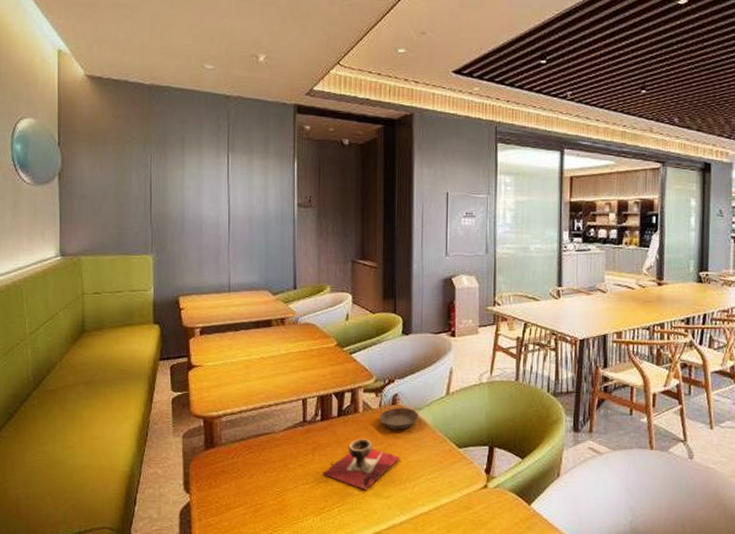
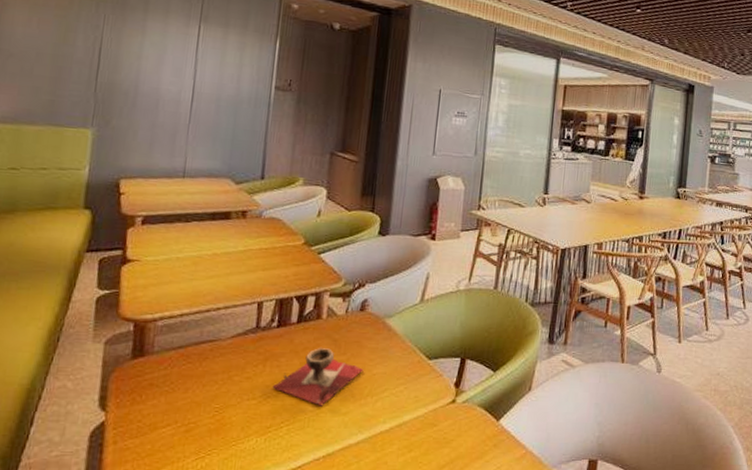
saucer: present [379,407,419,430] -> none [344,314,389,339]

